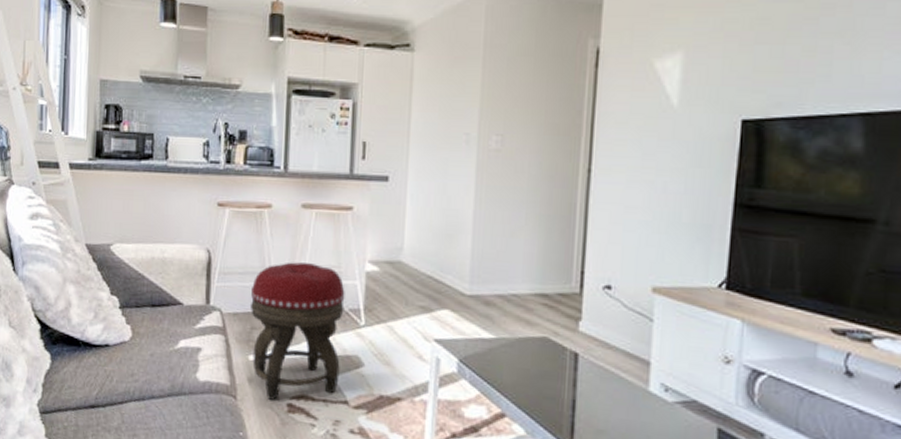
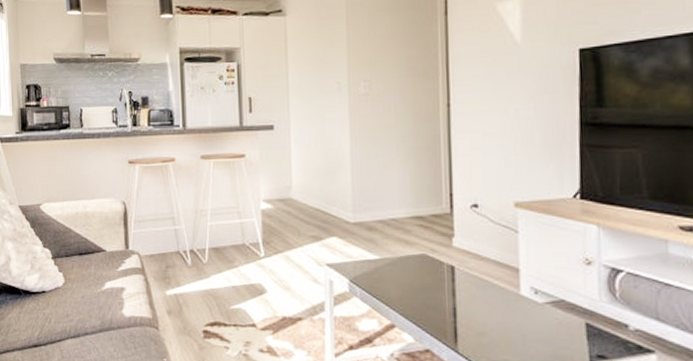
footstool: present [251,262,345,400] -> none [164,206,246,328]

